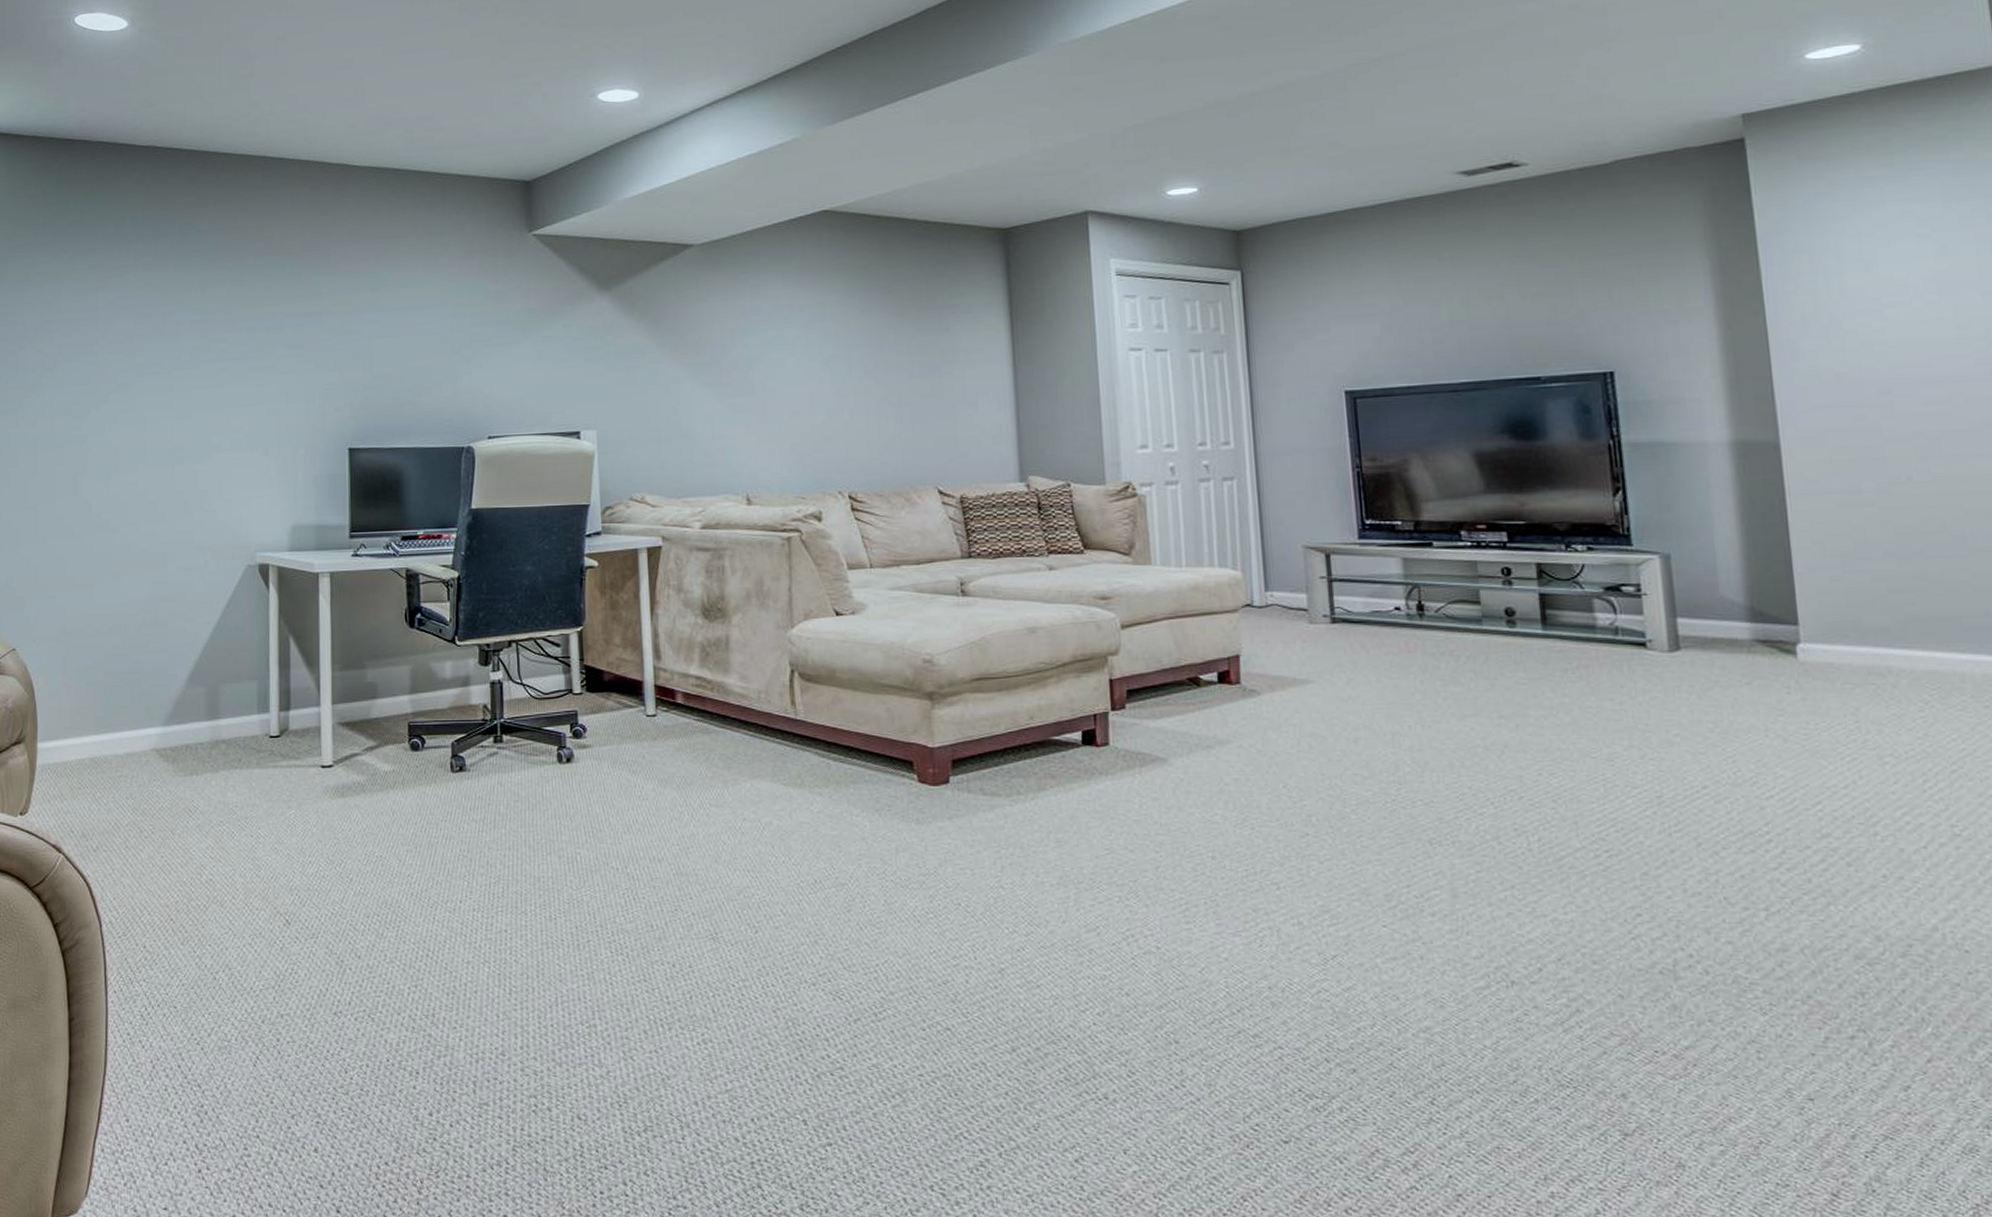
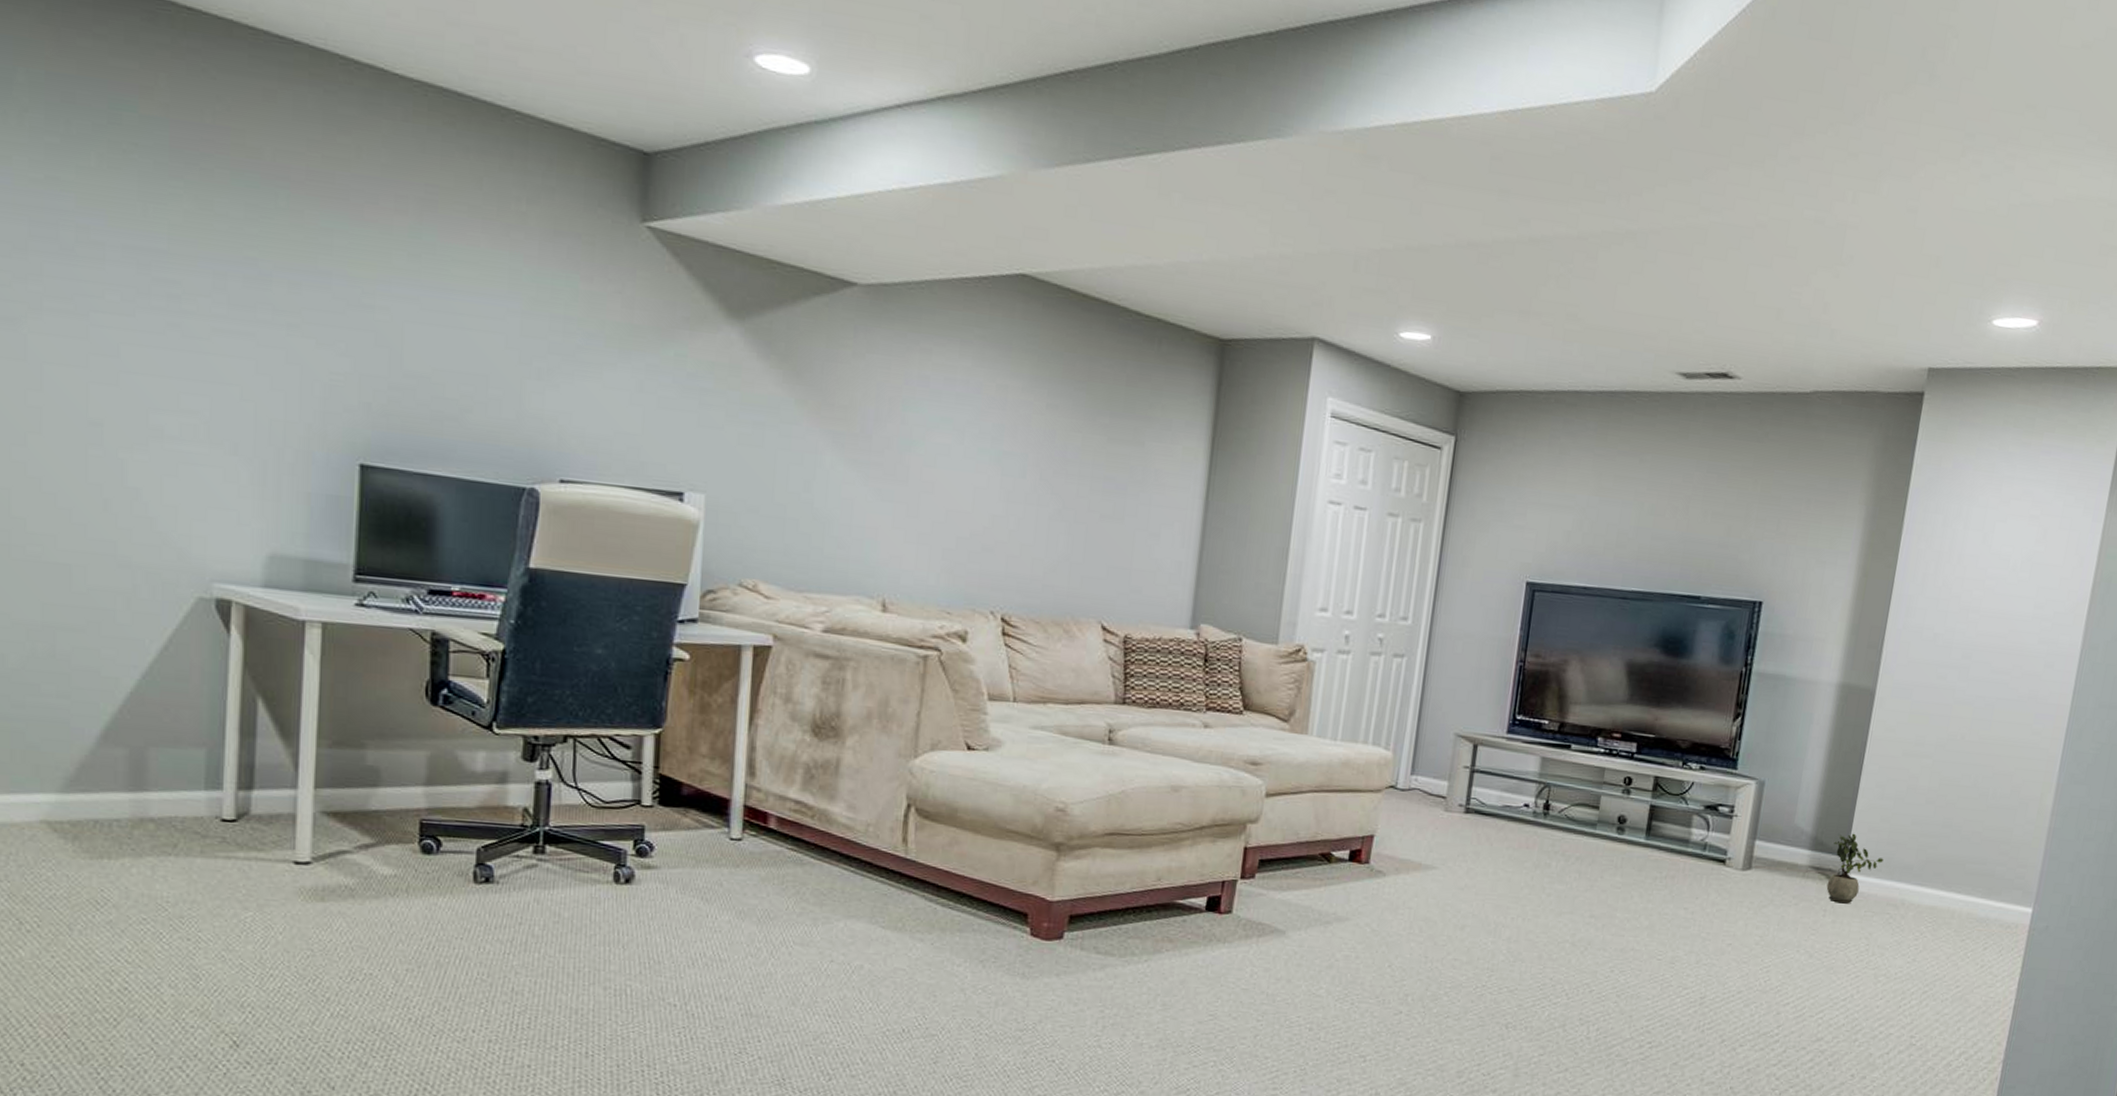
potted plant: none [1777,598,1848,678] -> present [1826,833,1884,904]

